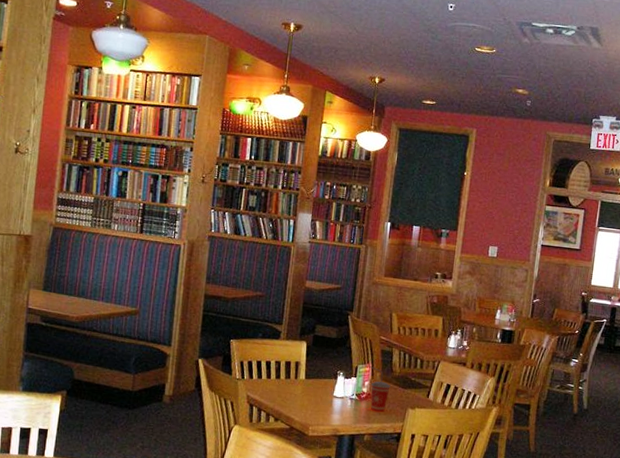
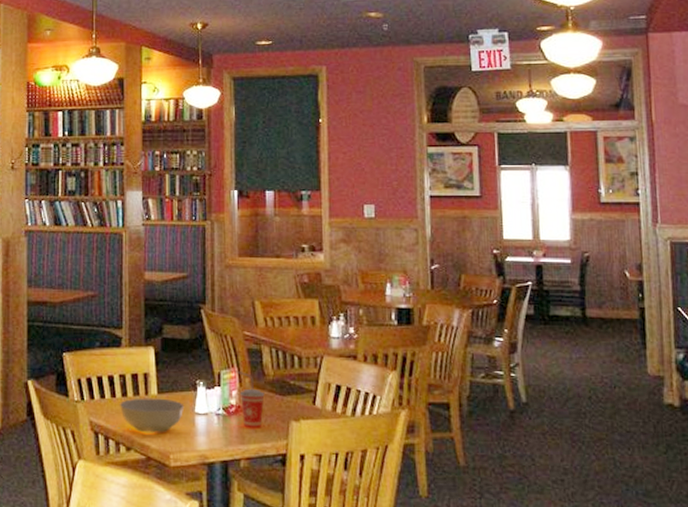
bowl: none [273,380,326,410] -> present [120,398,185,433]

